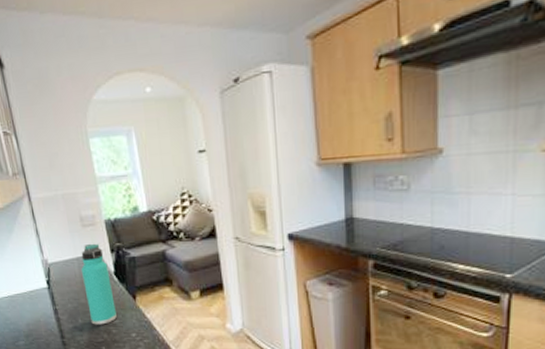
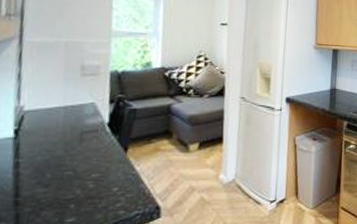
thermos bottle: present [81,243,117,325] -> none [63,92,102,180]

